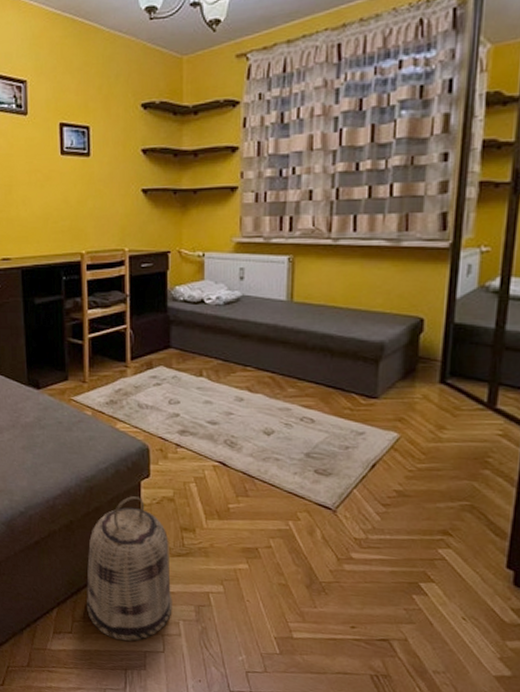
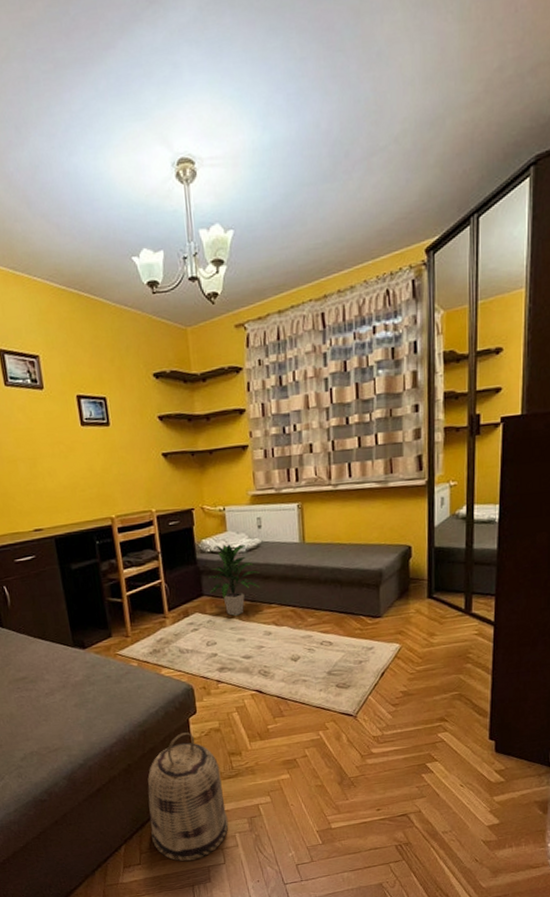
indoor plant: none [178,294,237,375] -> present [208,544,260,616]

